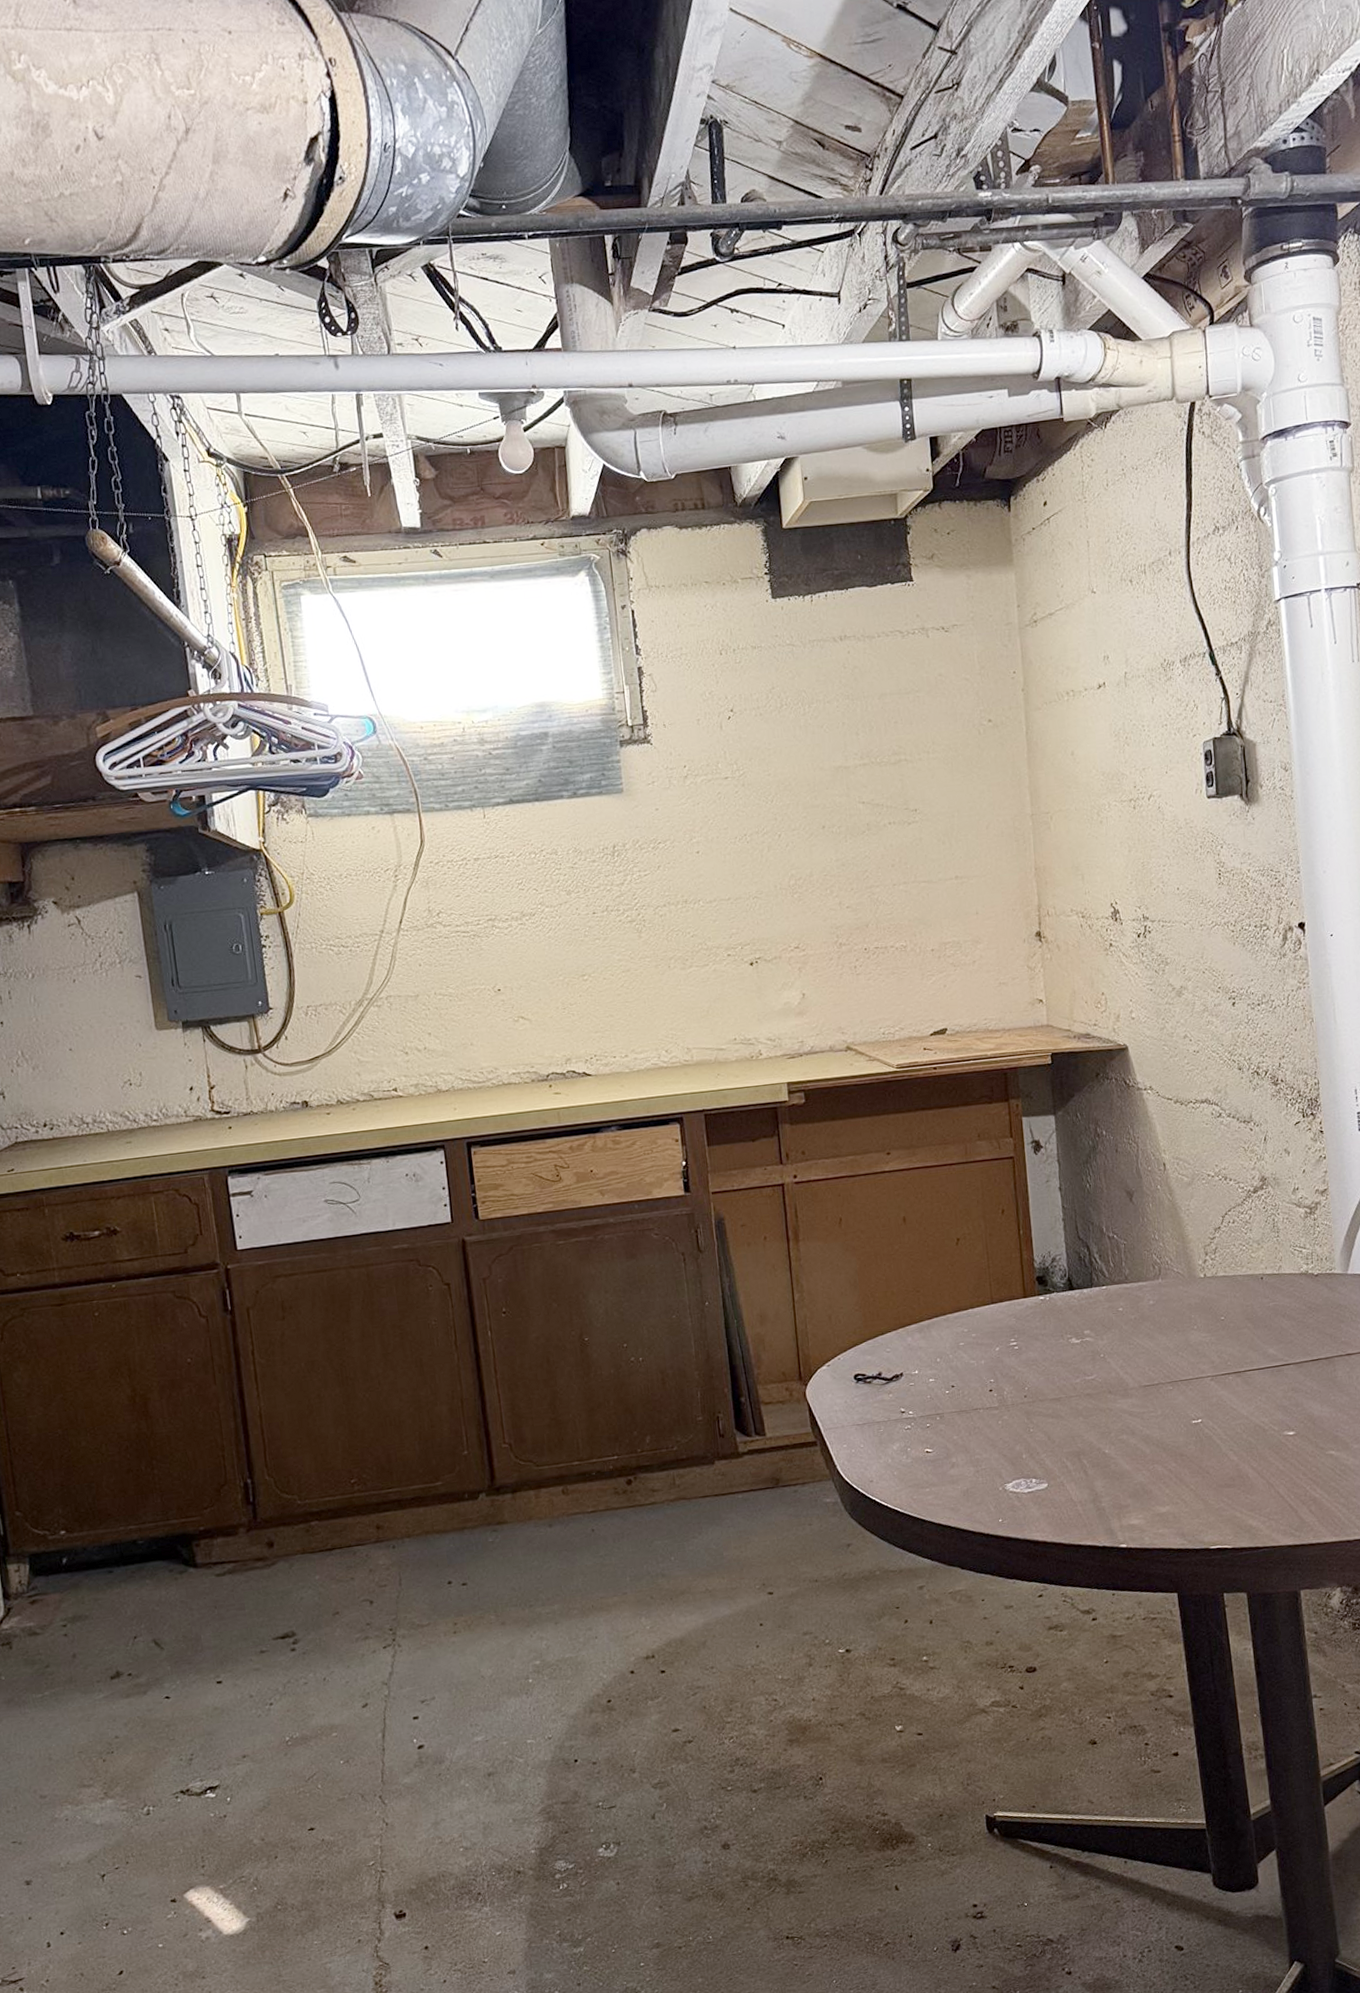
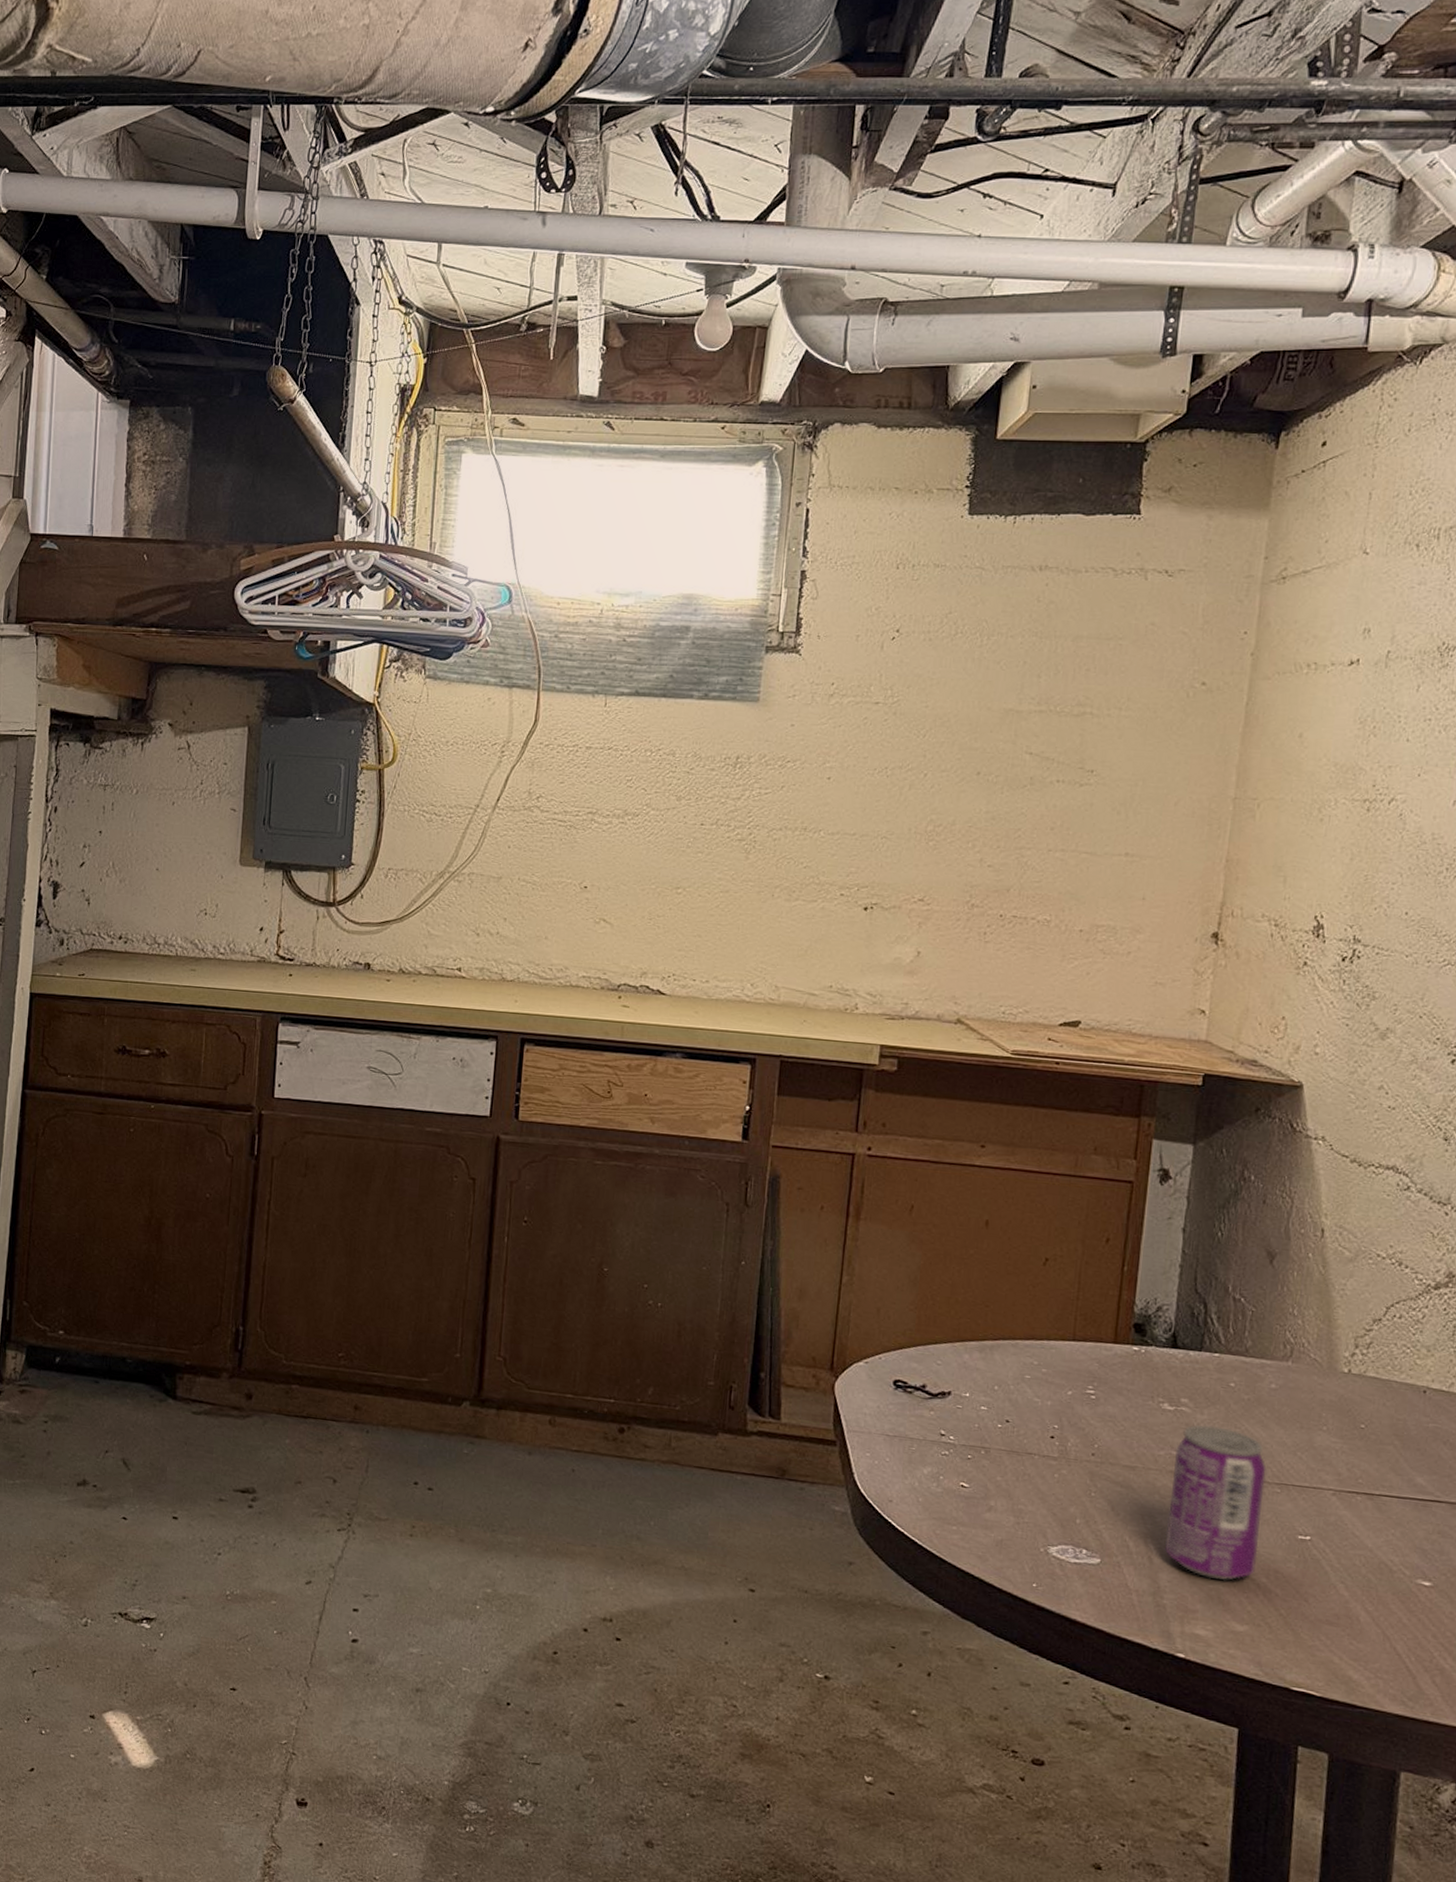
beverage can: none [1087,1346,1166,1476] -> present [1164,1424,1267,1581]

